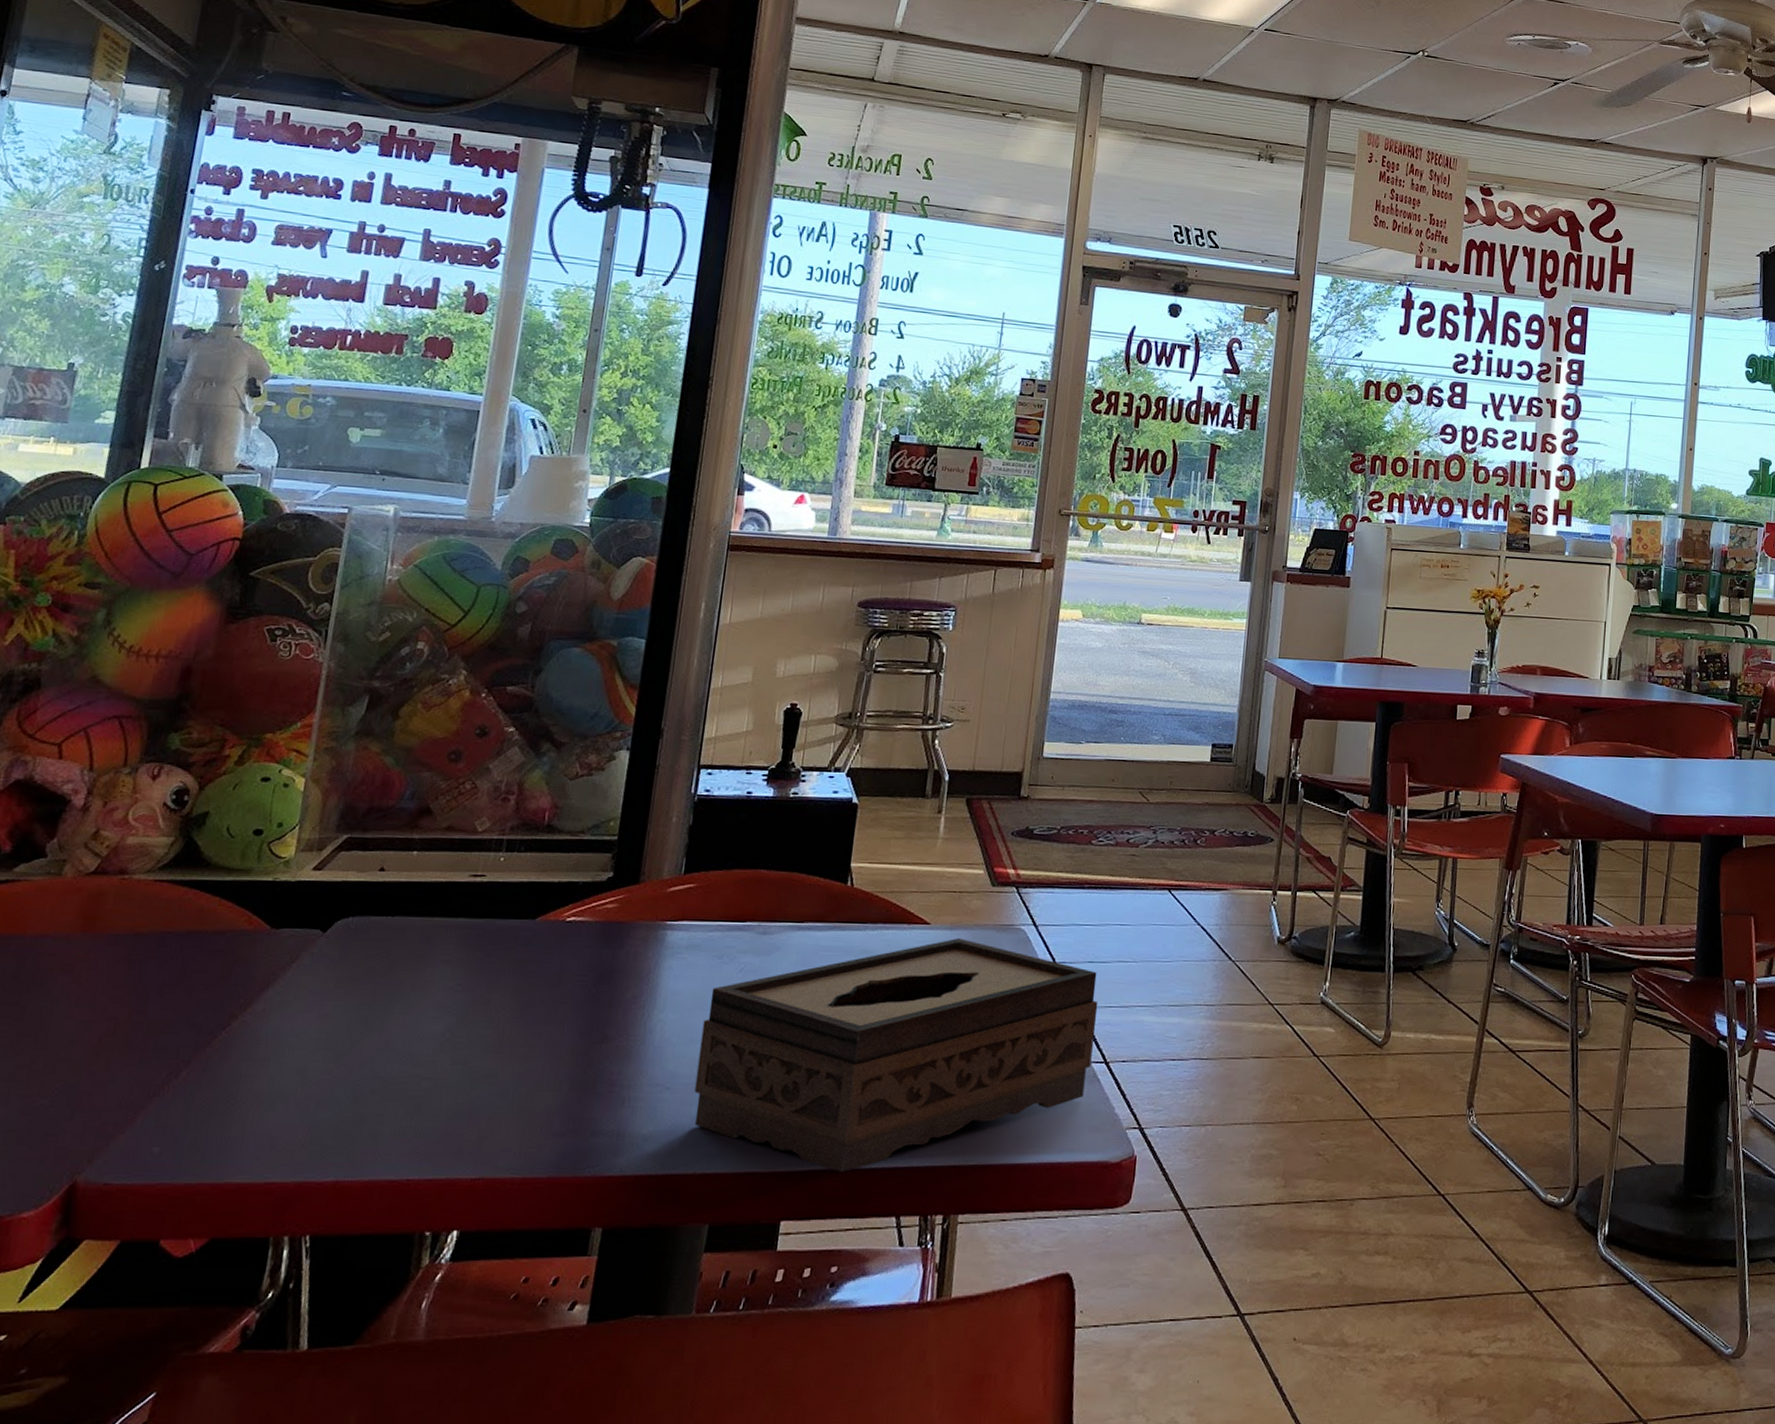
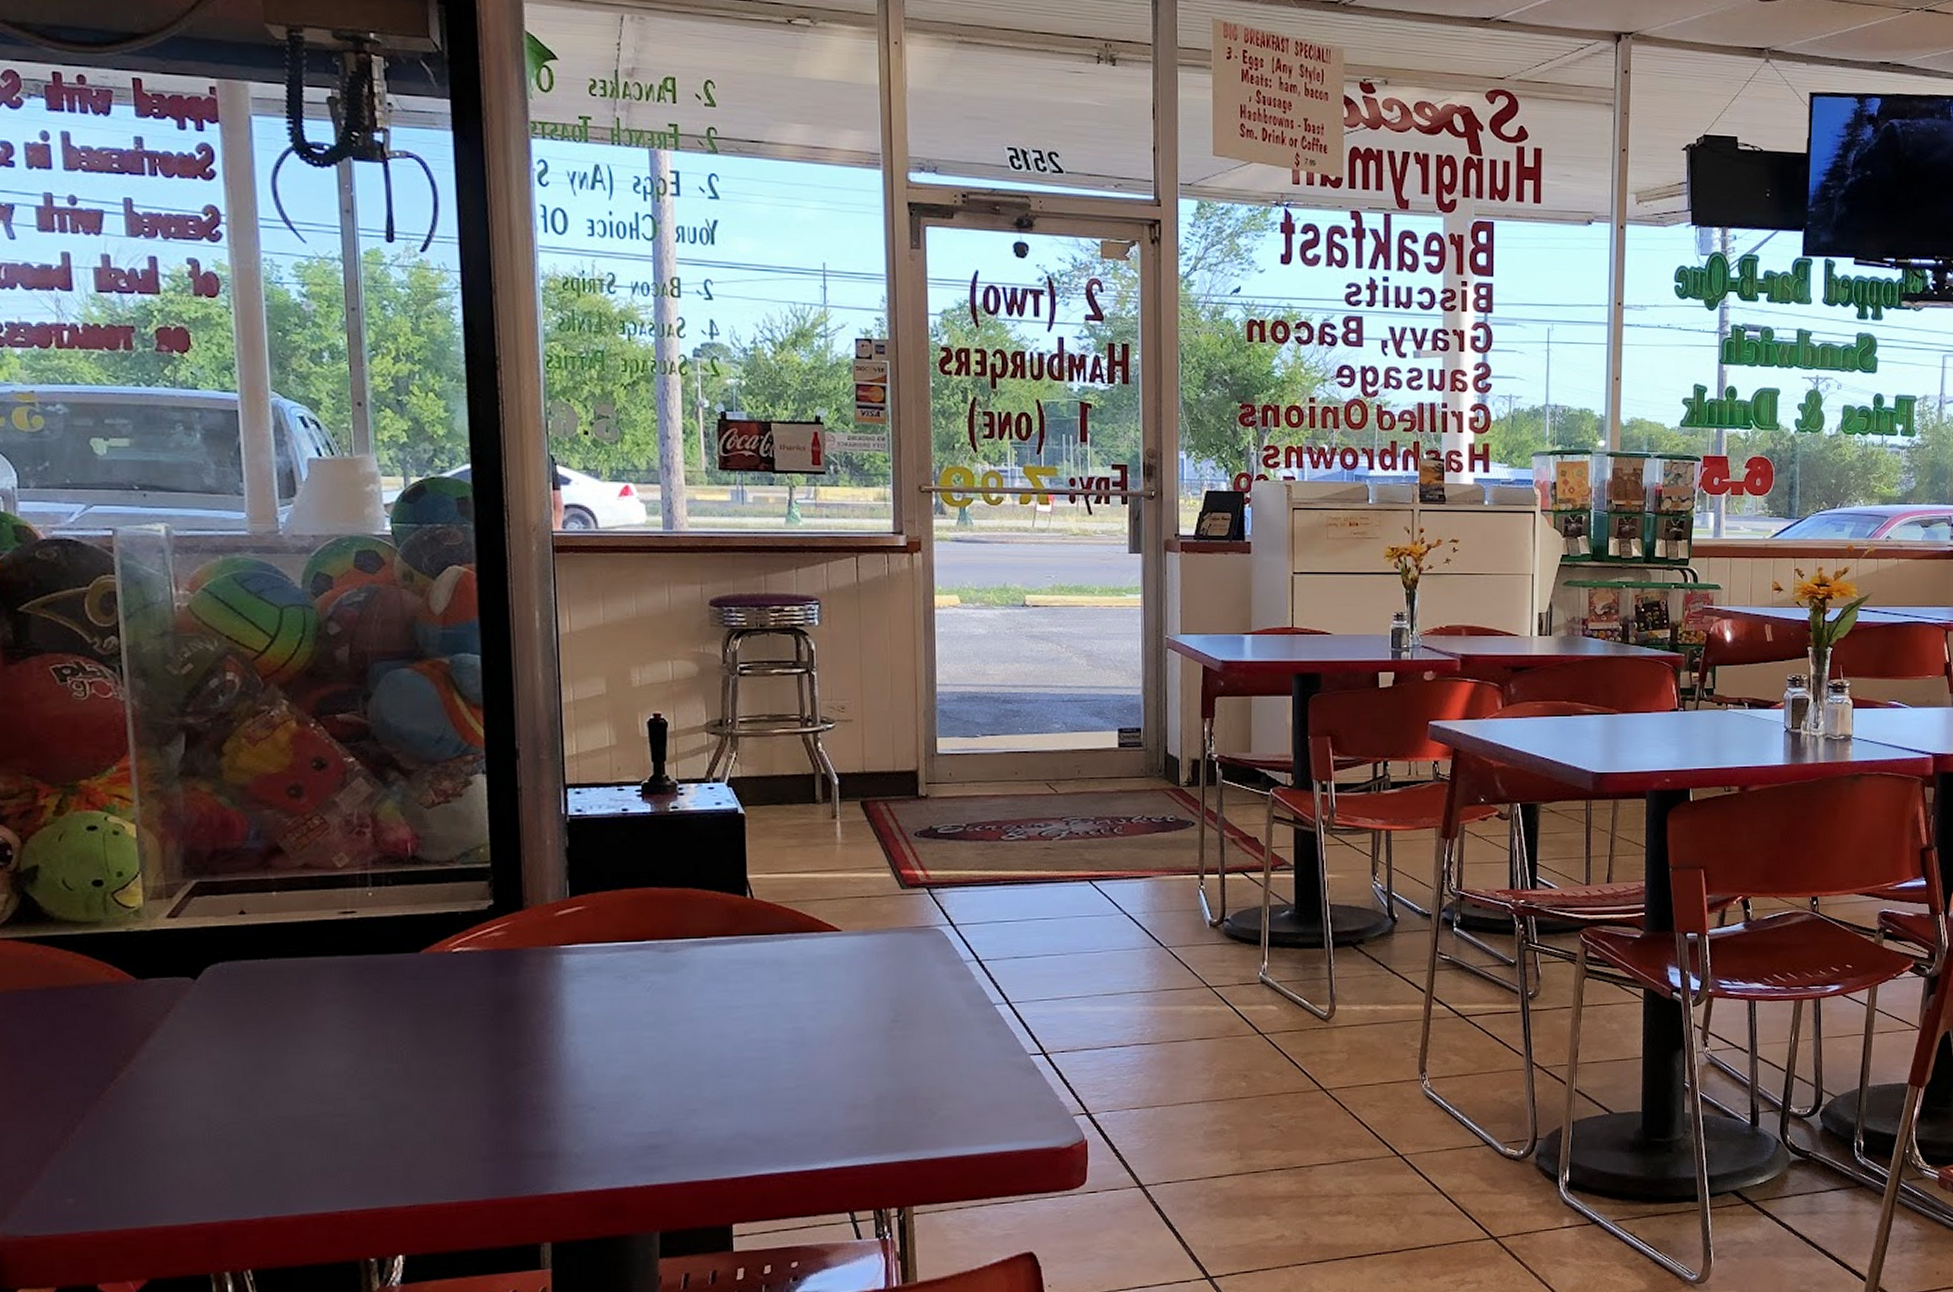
tissue box: present [694,938,1099,1172] -> none [618,943,1030,1175]

